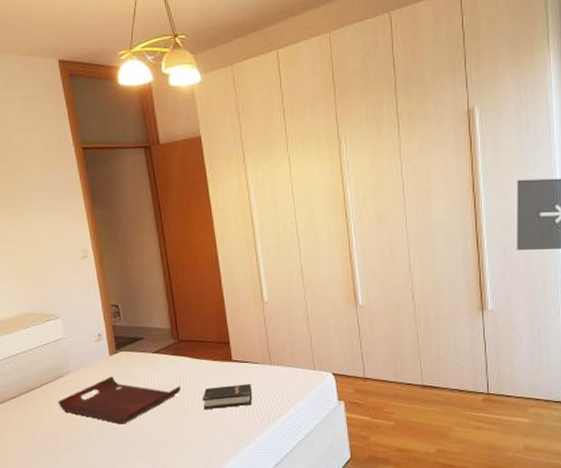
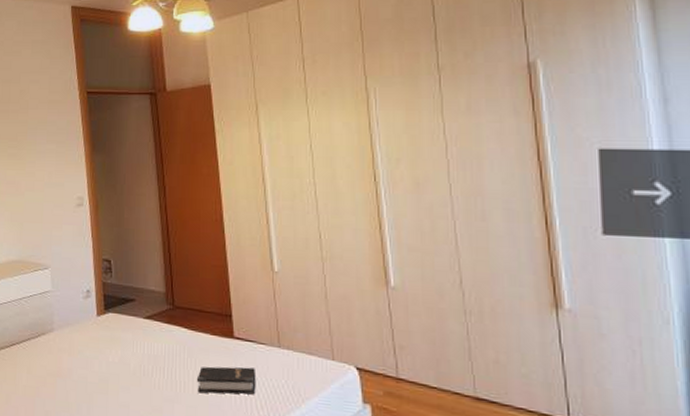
serving tray: present [58,376,181,425] -> none [38,340,172,398]

